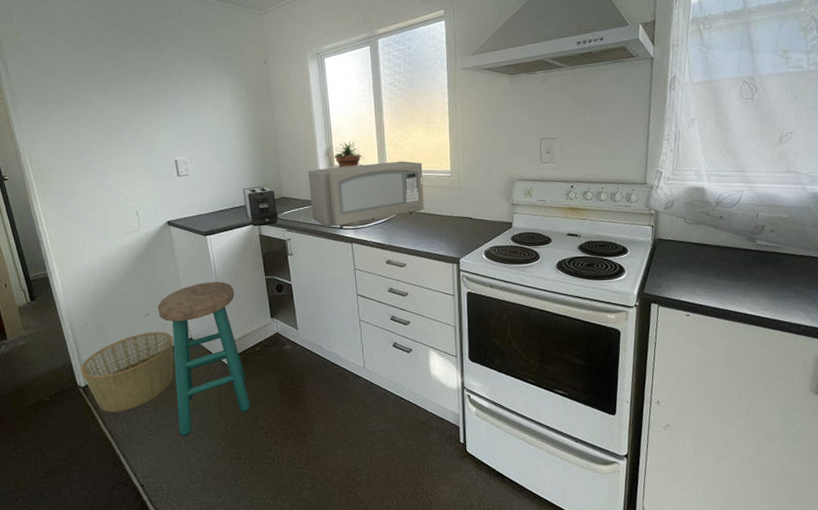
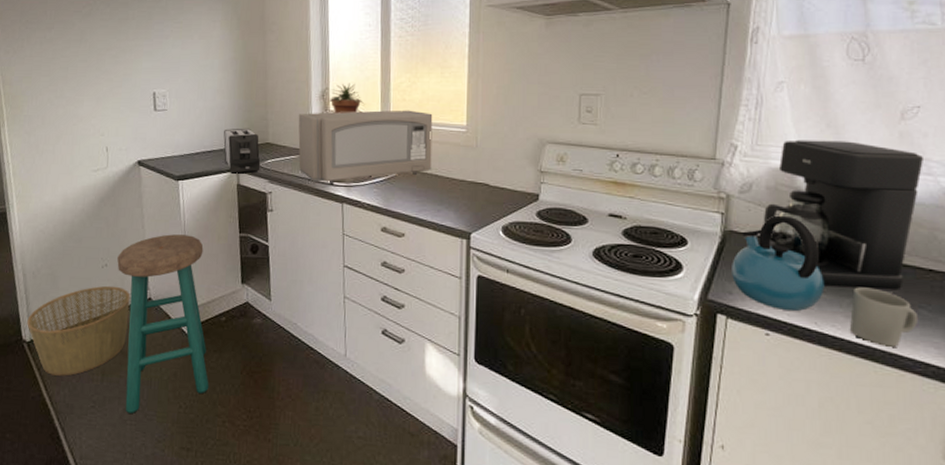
kettle: none [661,223,728,296] -> present [732,215,825,312]
coffee maker: none [679,162,795,275] -> present [757,139,923,290]
mug: none [746,273,793,315] -> present [850,287,919,347]

